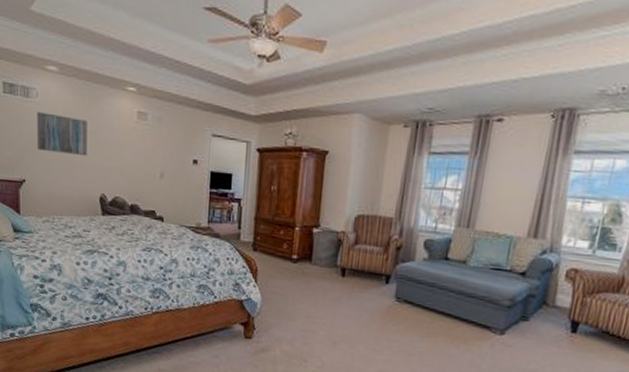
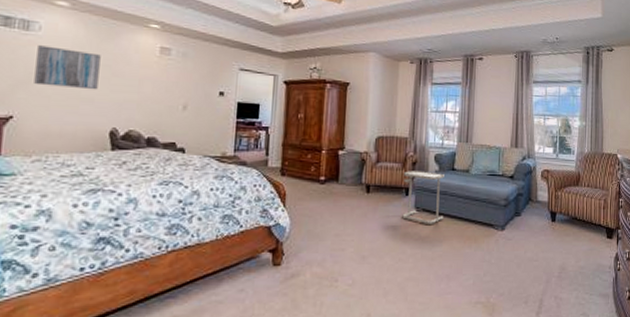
side table: none [379,256,434,318] -> present [402,171,444,224]

